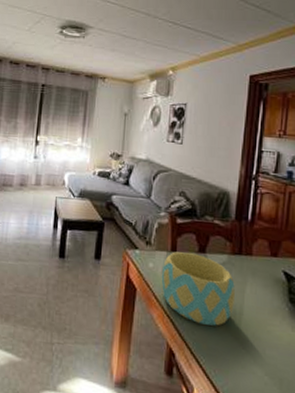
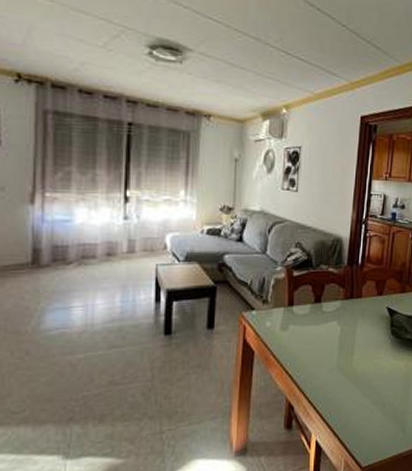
bowl: present [161,252,235,326] -> none [279,305,347,372]

